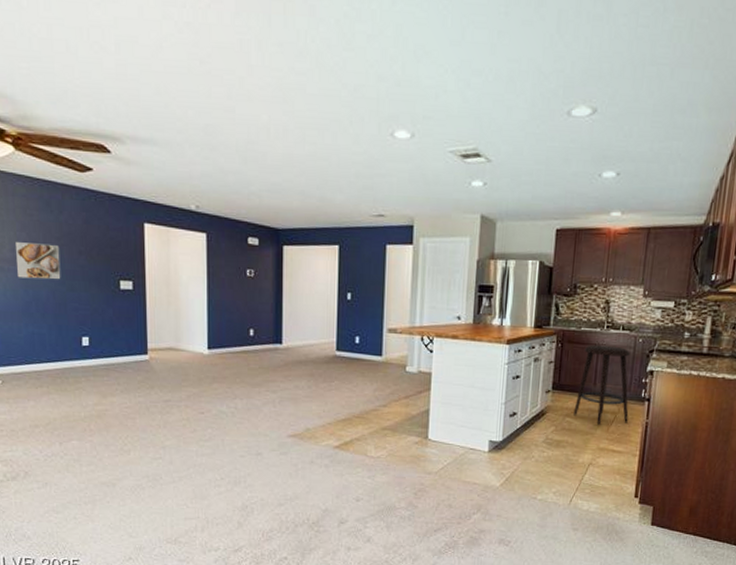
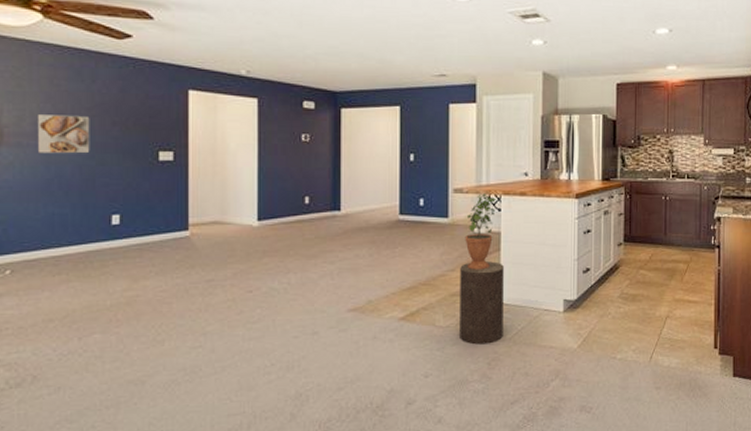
stool: none [389,400,433,476] -> present [460,261,504,345]
potted plant: none [397,332,428,407] -> present [465,191,496,270]
stool: present [574,345,630,426] -> none [647,195,701,277]

